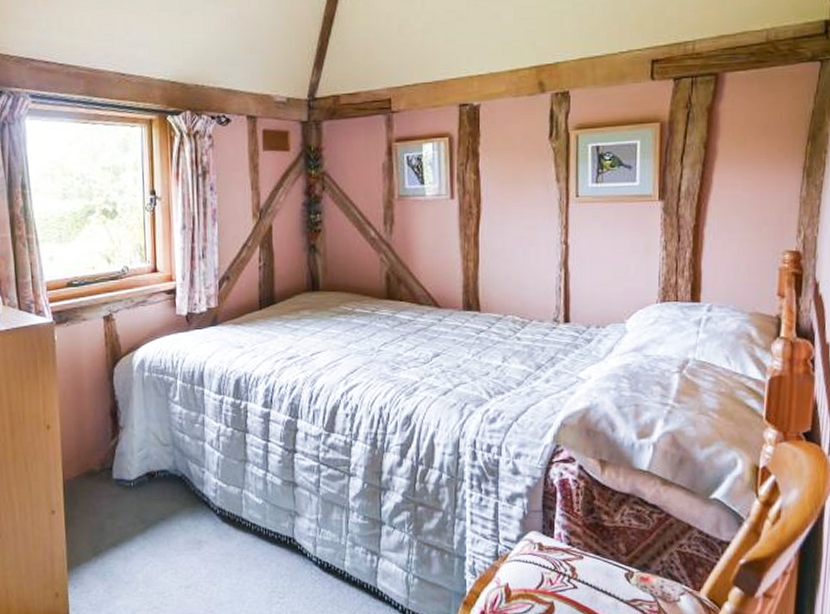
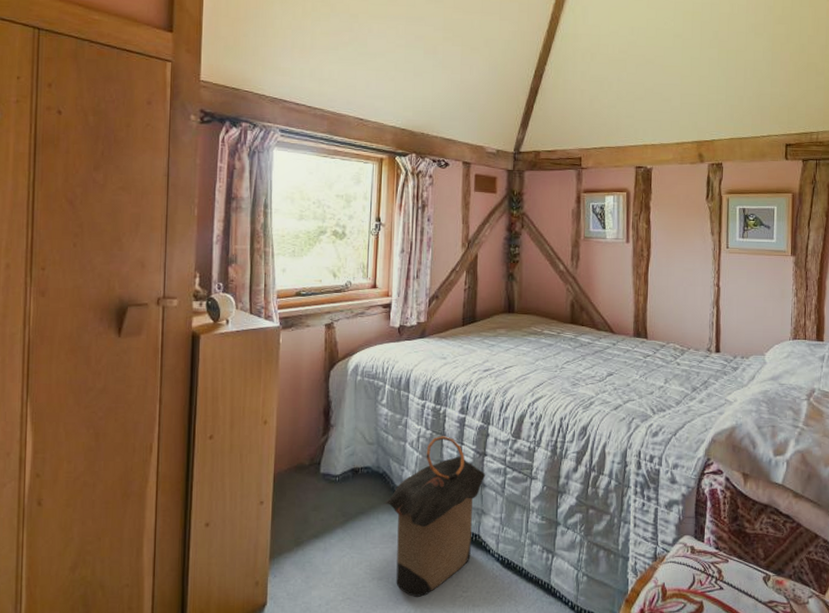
laundry hamper: none [185,433,297,604] -> present [383,436,486,597]

